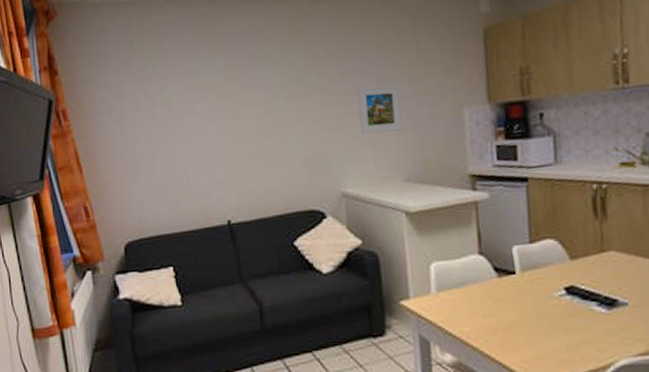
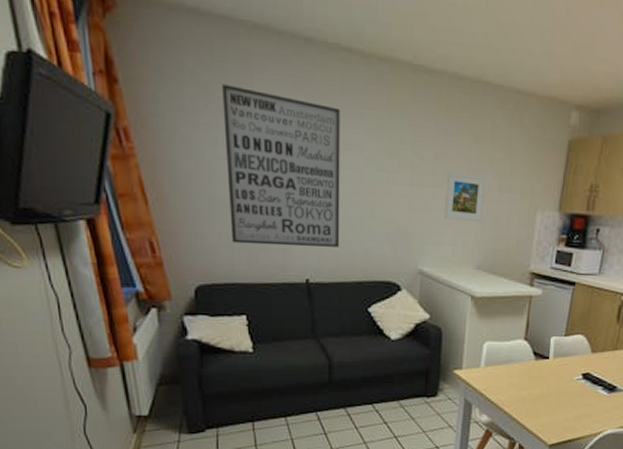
wall art: none [140,52,258,196] -> present [222,84,340,247]

